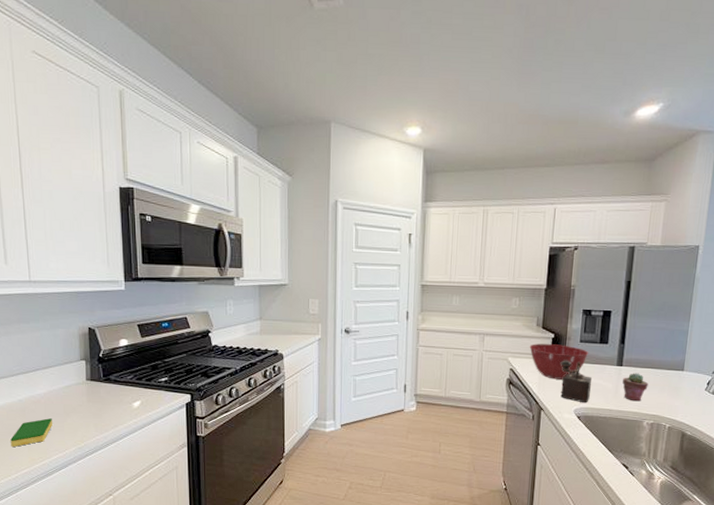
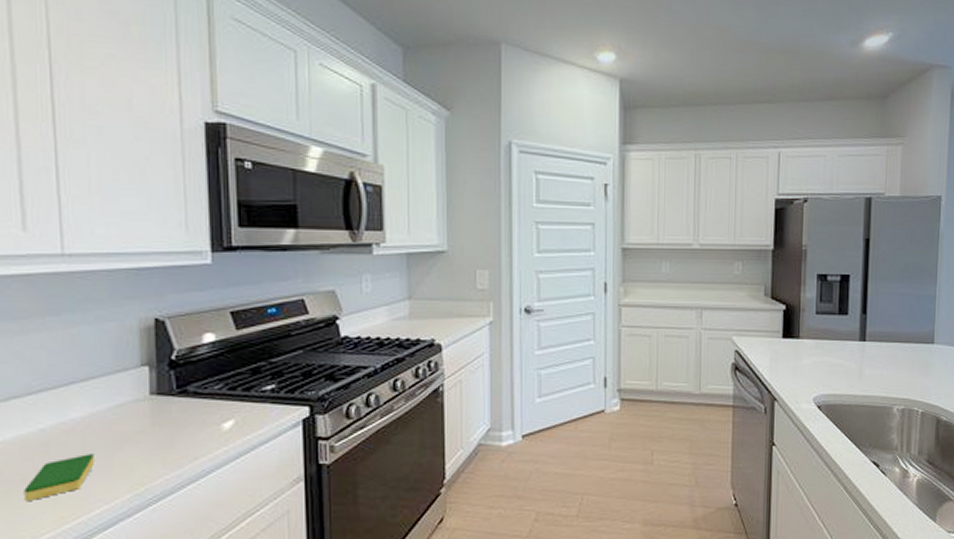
mixing bowl: present [529,344,589,380] -> none [757,318,827,361]
pepper mill: present [560,360,593,403] -> none [795,336,833,389]
potted succulent: present [622,373,648,402] -> none [867,348,896,384]

